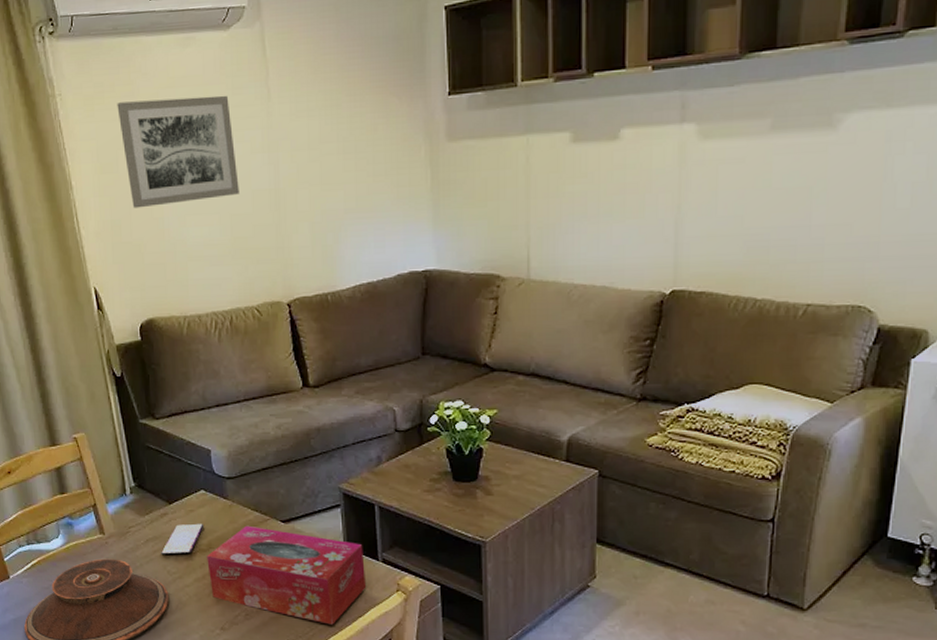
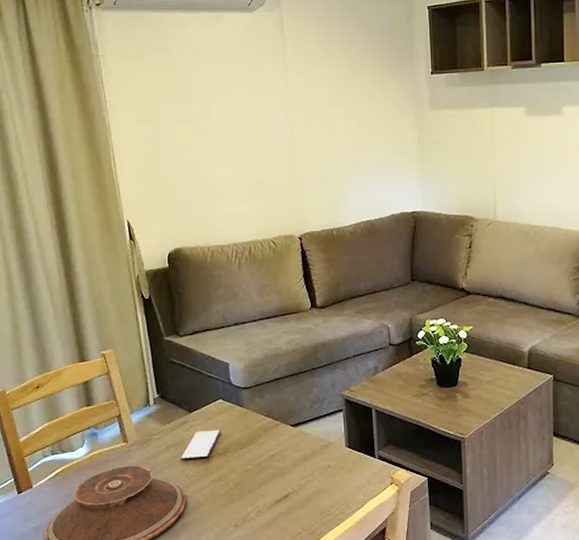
wall art: present [117,95,239,209] -> none [154,64,259,154]
tissue box: present [207,525,367,625] -> none [223,430,365,517]

